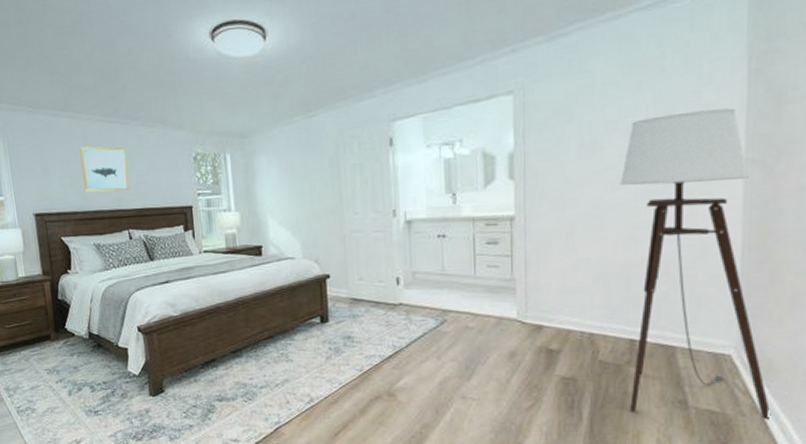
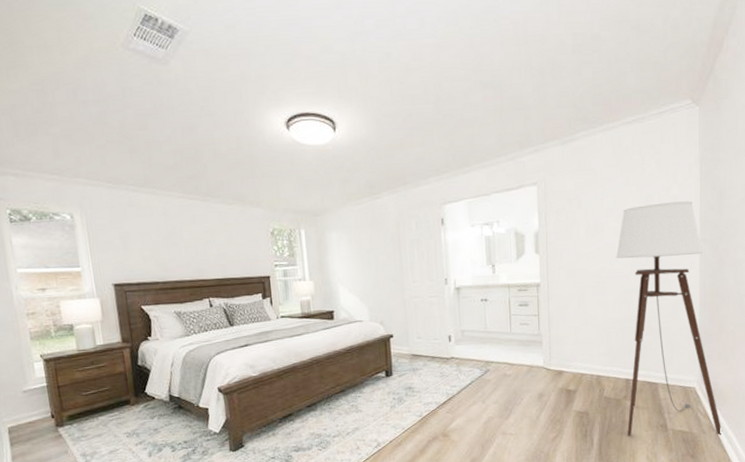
wall art: present [79,146,129,193] -> none [160,221,210,264]

